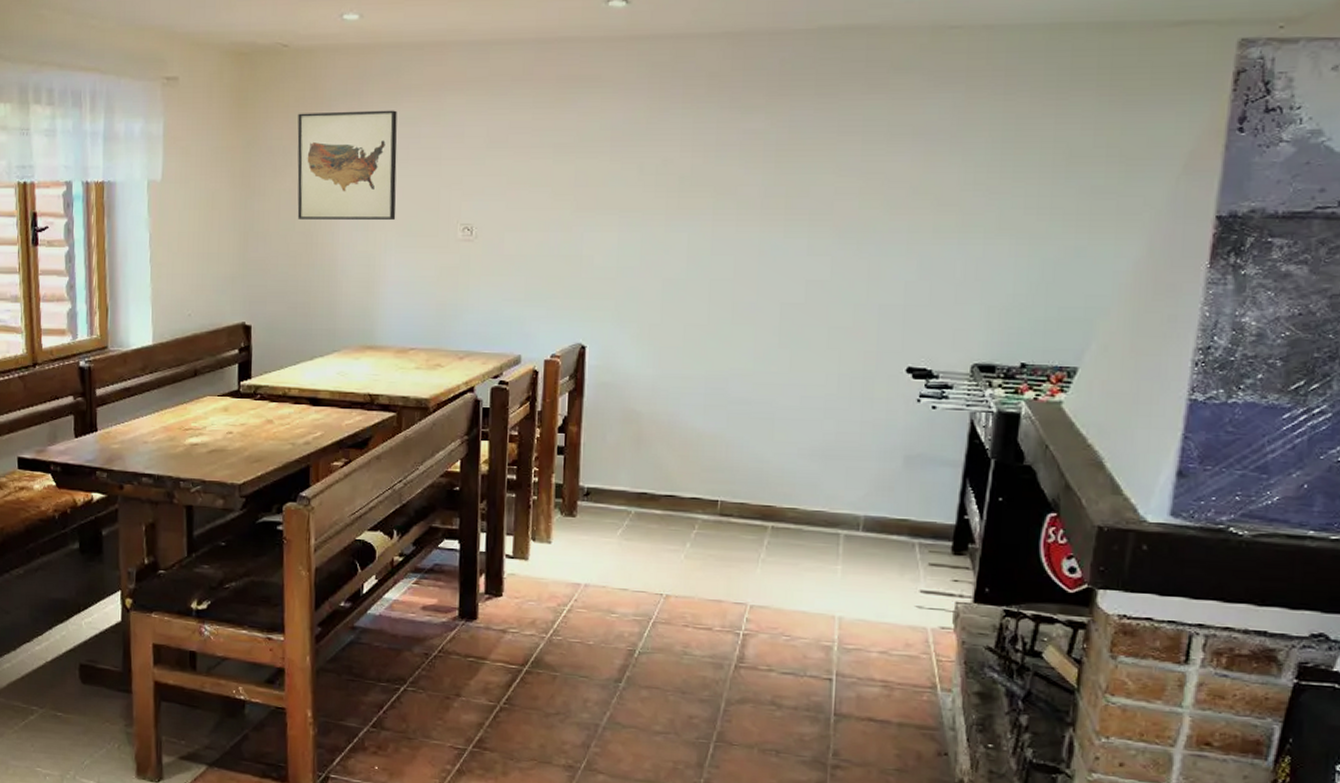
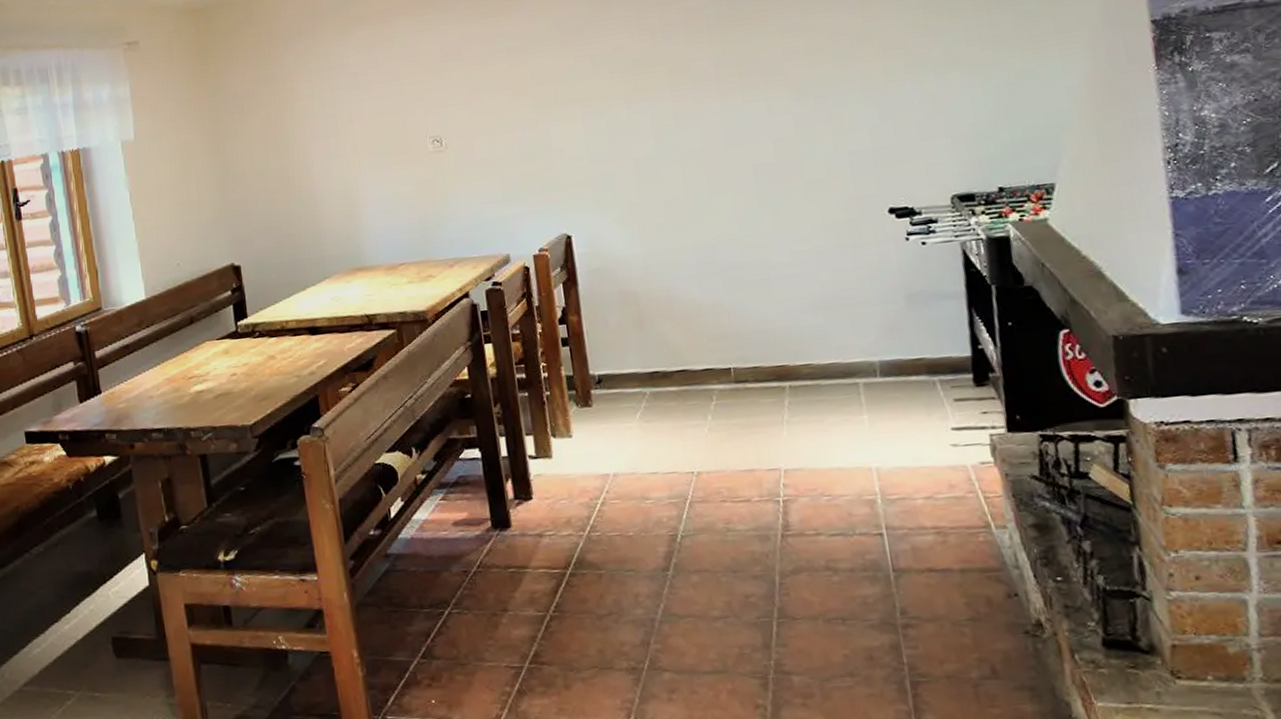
wall art: present [297,110,397,221] -> none [257,40,366,156]

